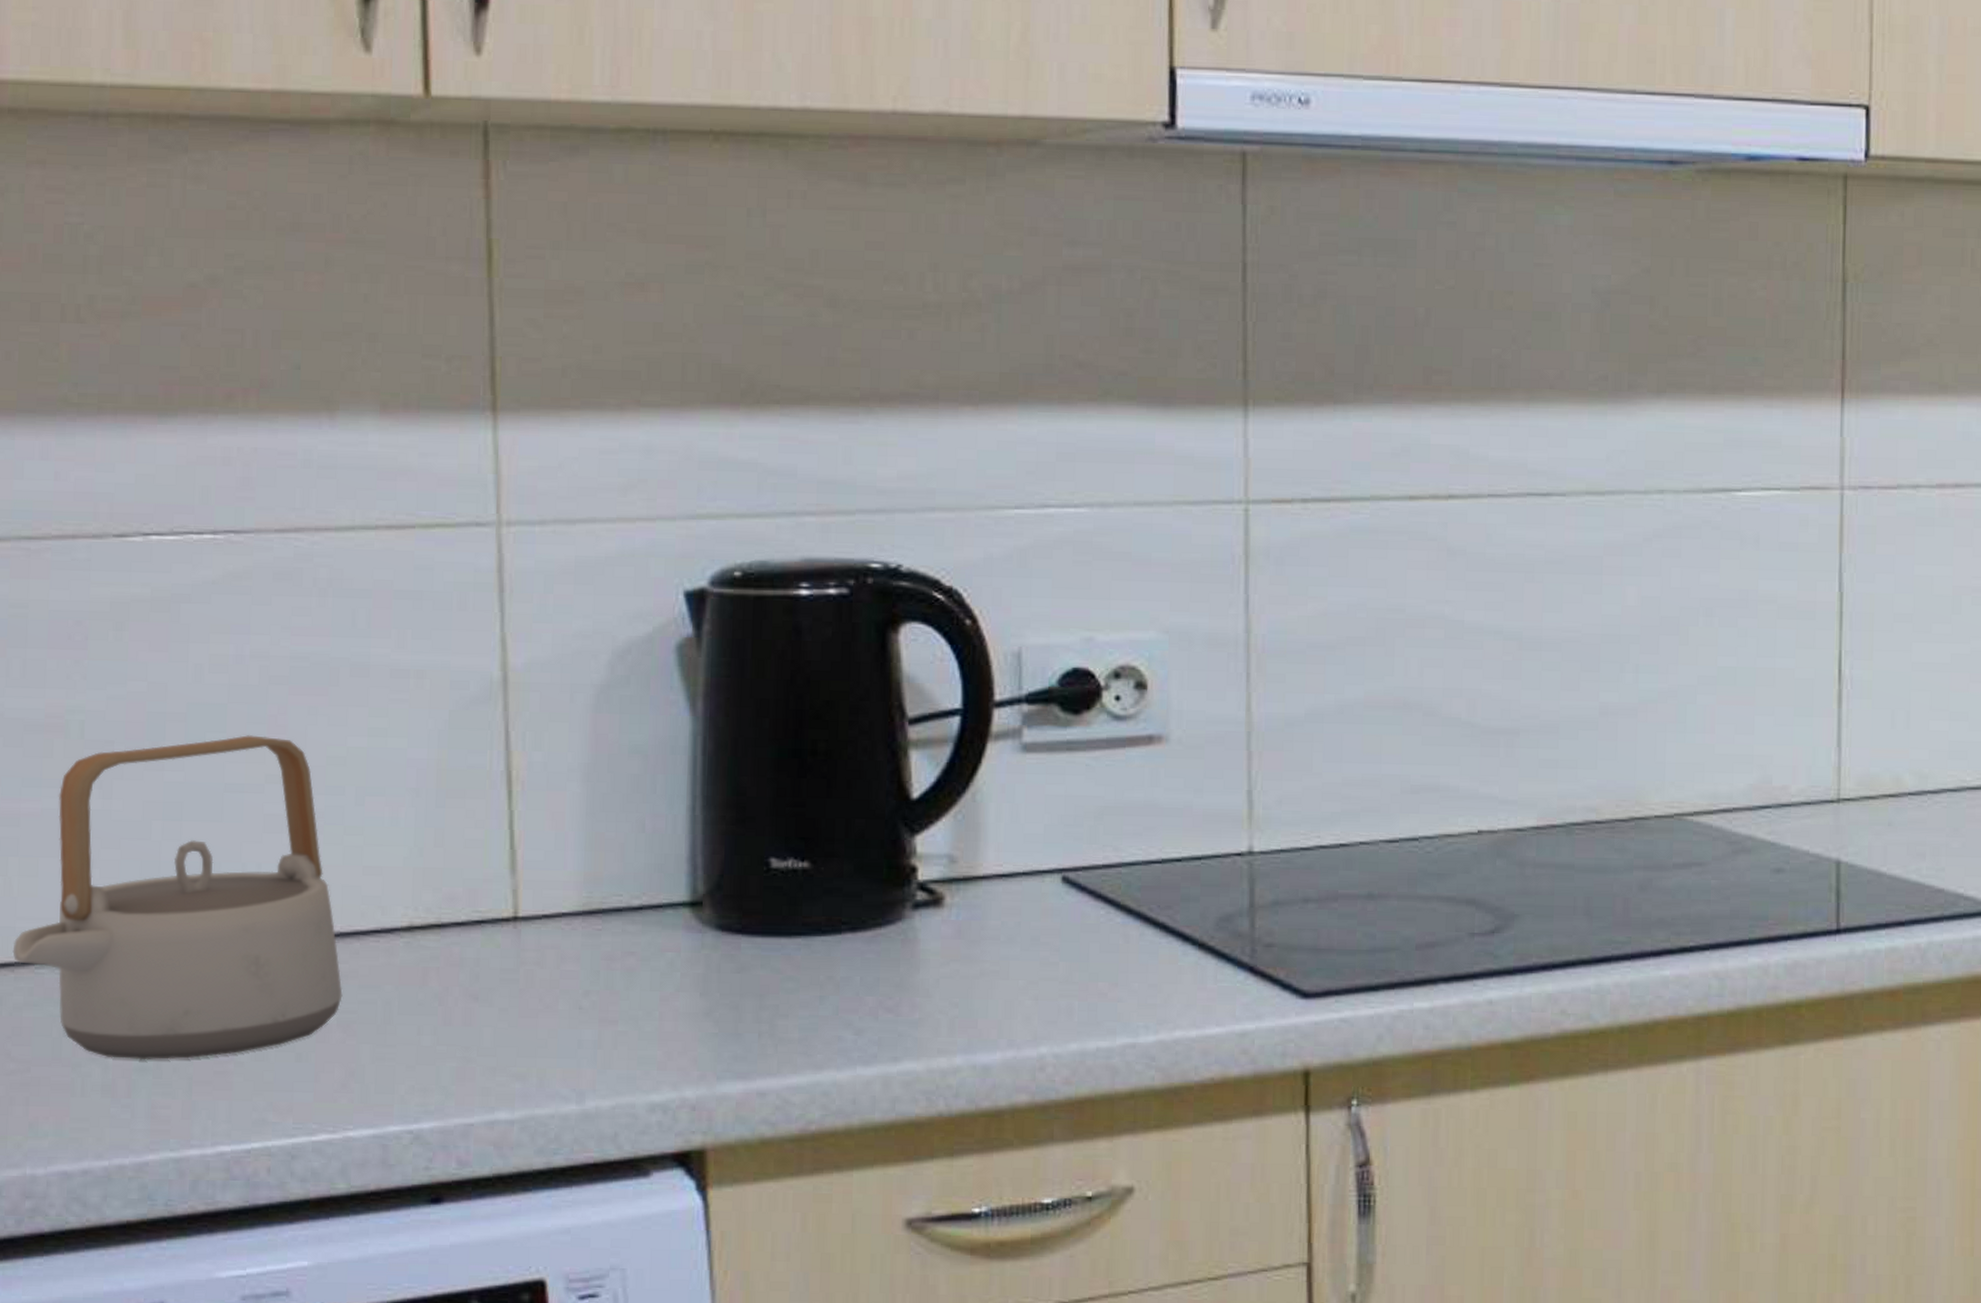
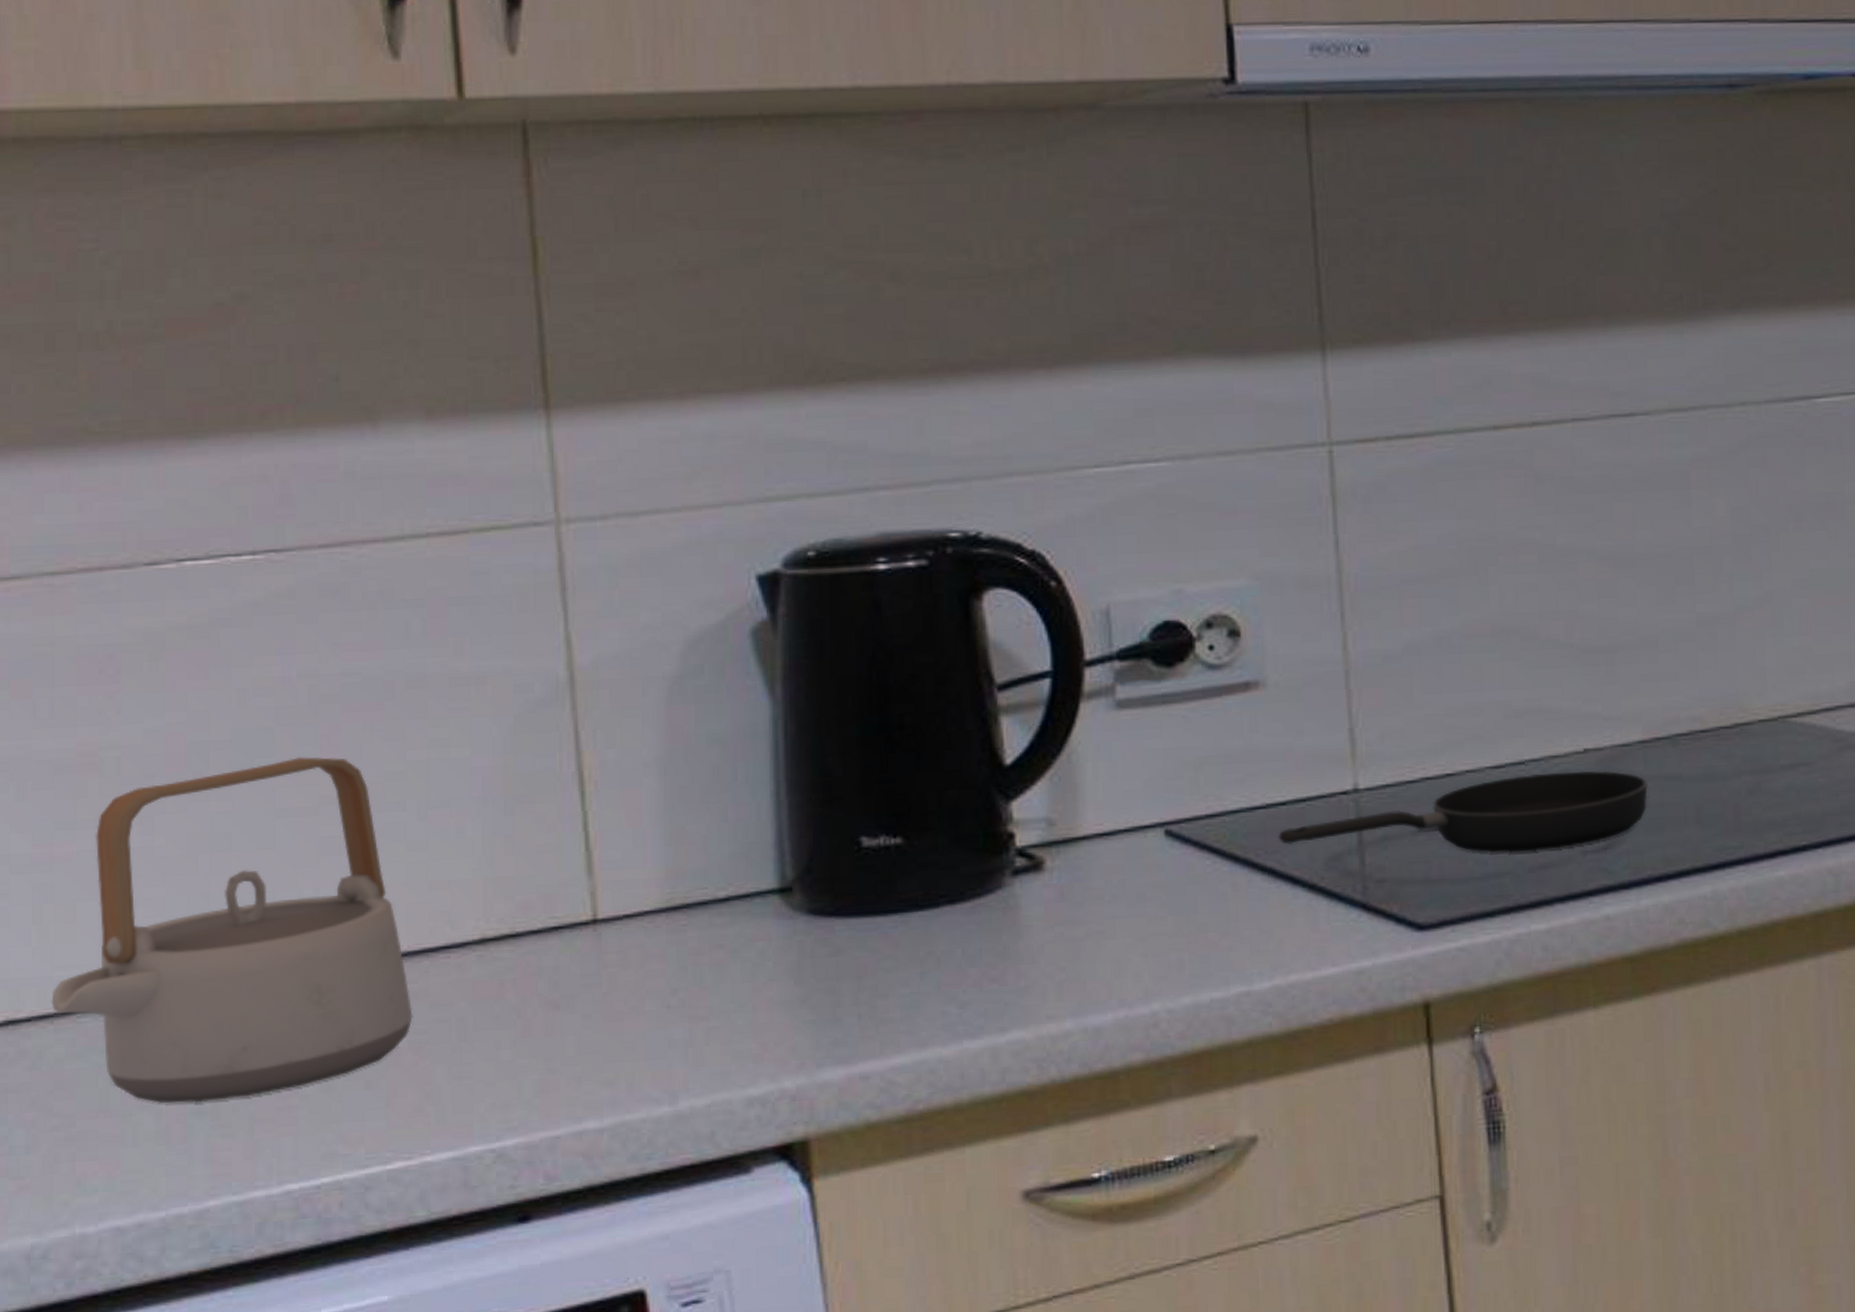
frying pan: none [1172,851,1540,929] -> present [1278,770,1649,853]

